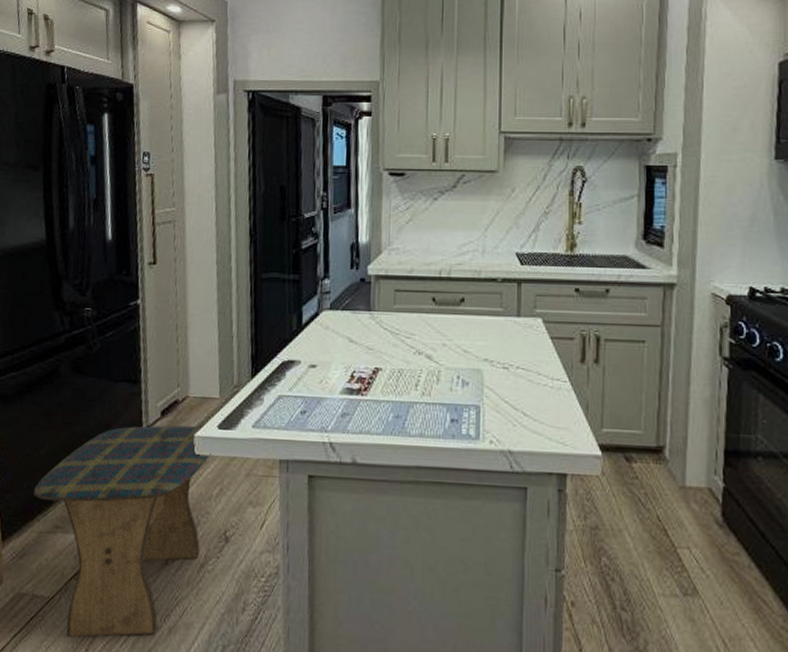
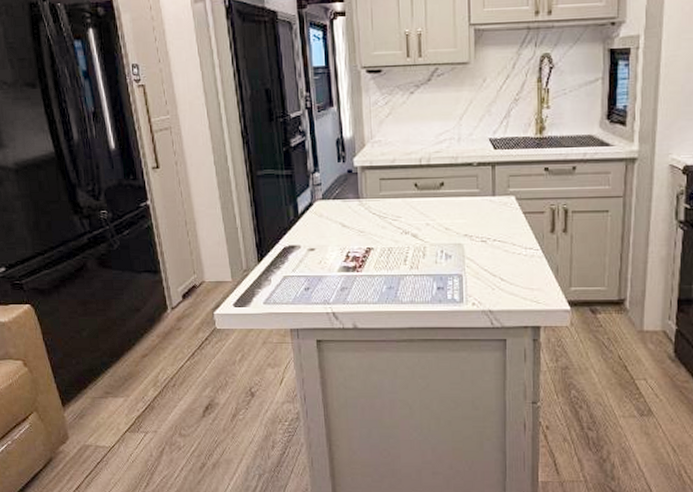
stool: present [33,425,211,637] -> none [82,305,231,475]

